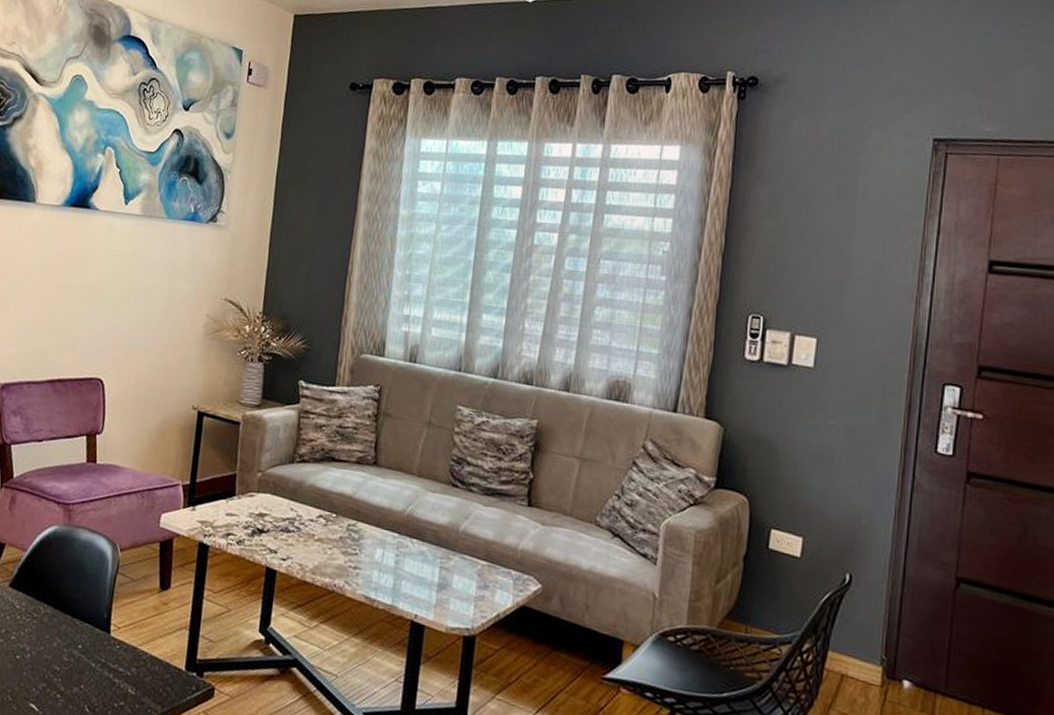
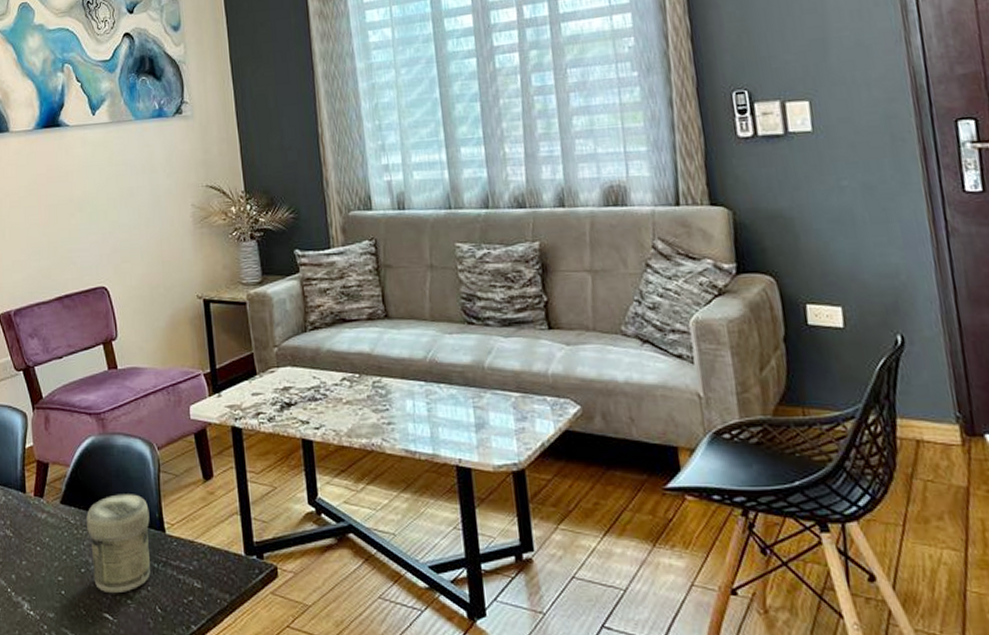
jar: none [27,587,99,687] -> present [86,494,150,594]

